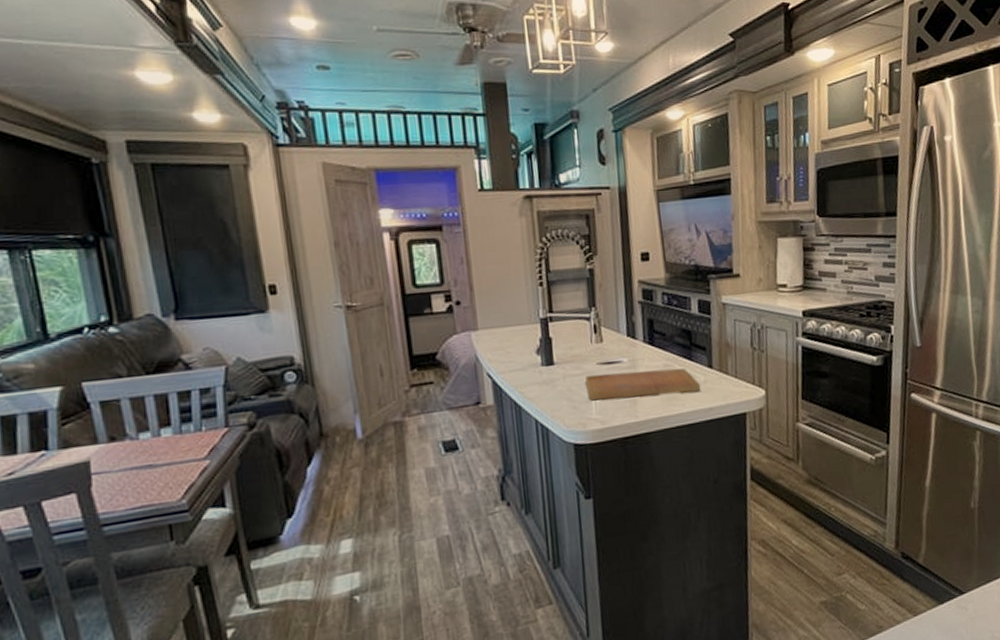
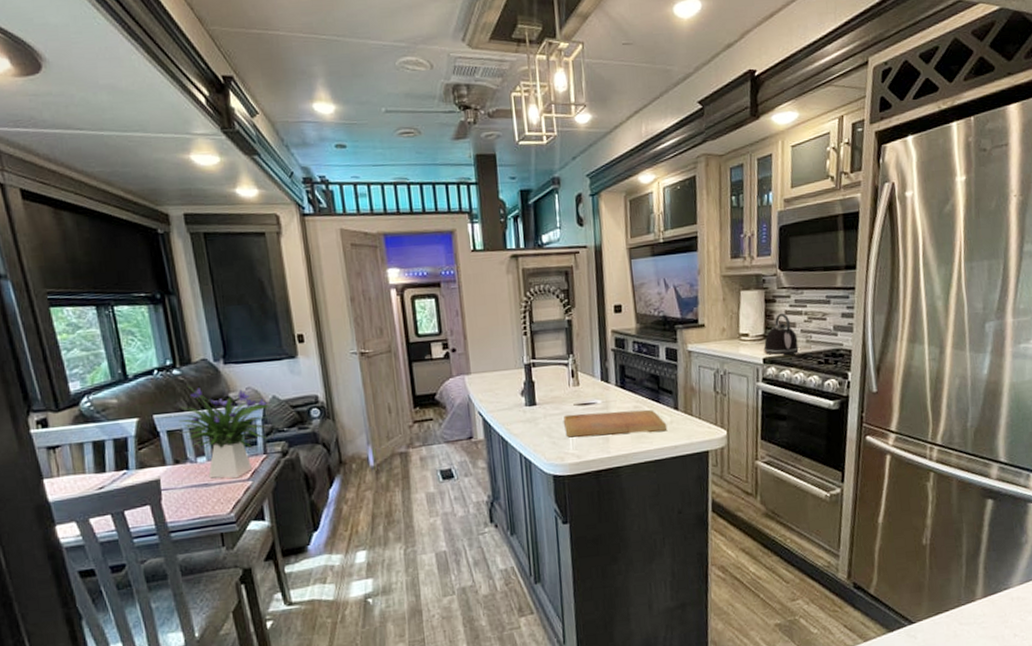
flower arrangement: none [95,345,236,459] -> present [163,384,272,479]
kettle: none [803,262,840,308] -> present [763,313,799,356]

